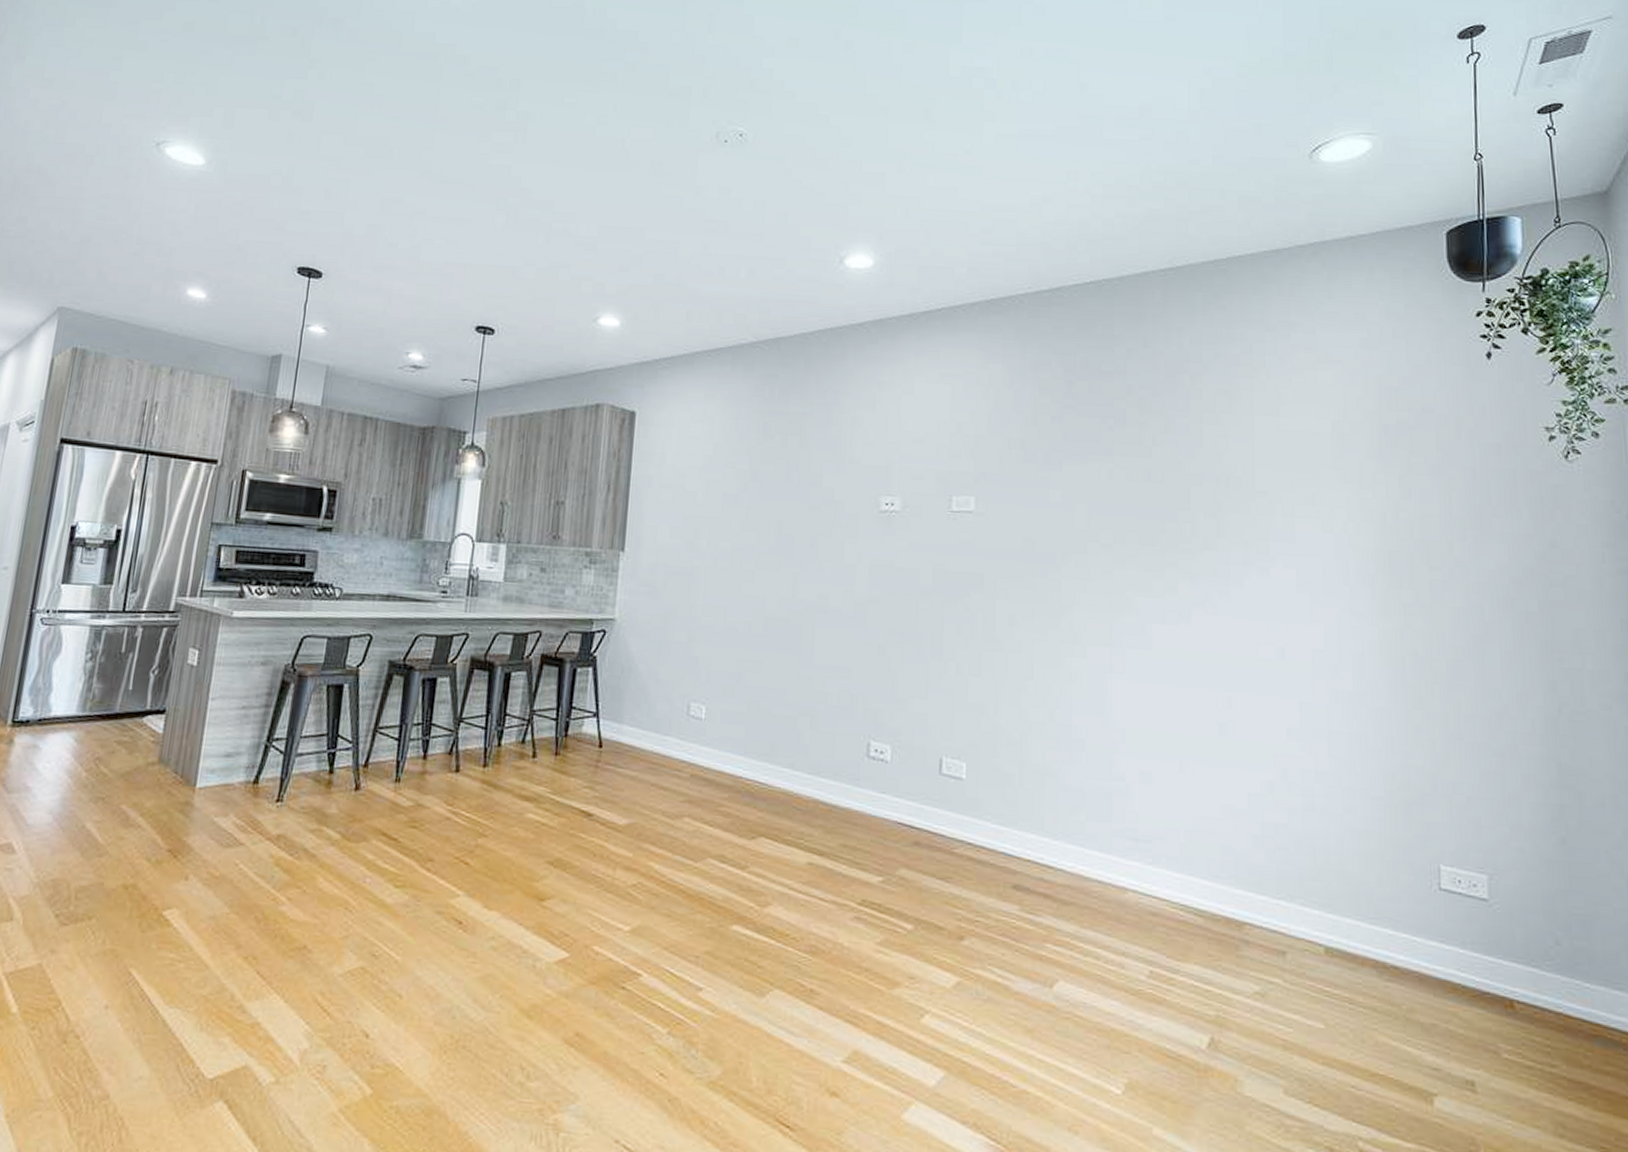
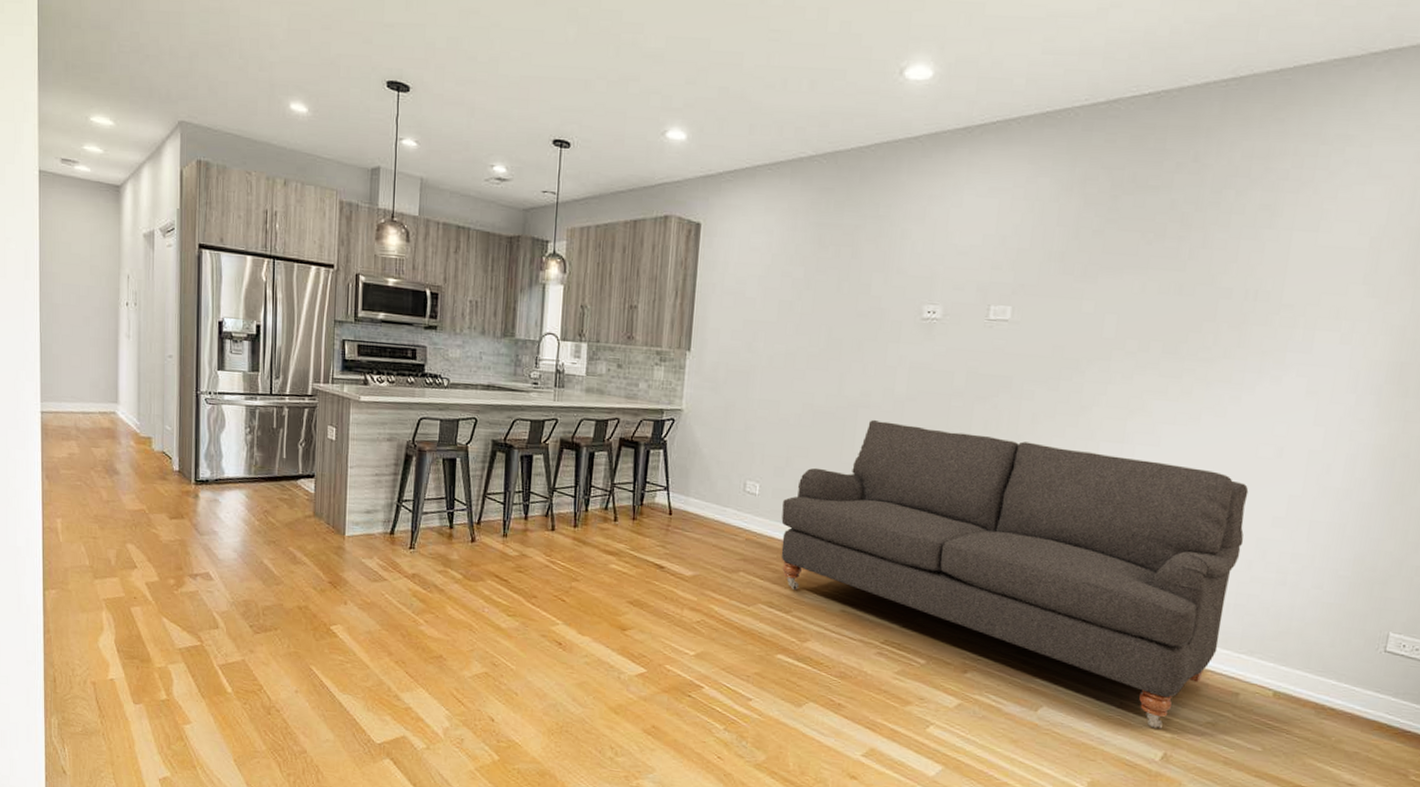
sofa: none [732,625,1260,1006] -> present [781,419,1249,730]

